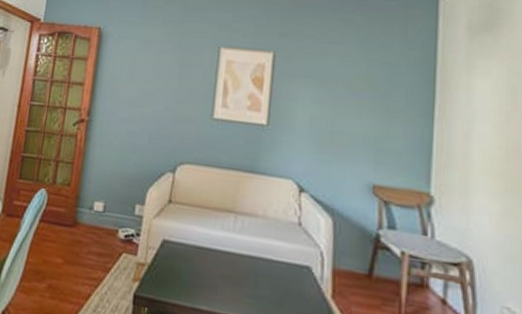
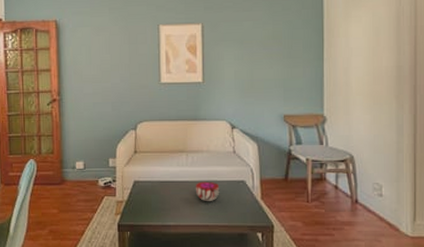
decorative bowl: none [241,256,275,287] -> present [195,181,220,201]

